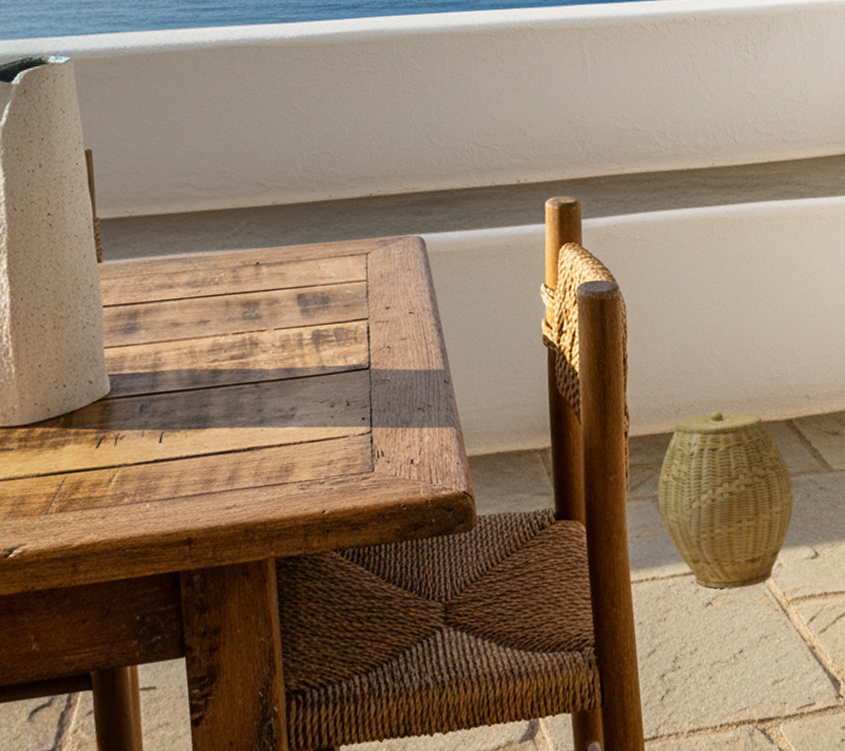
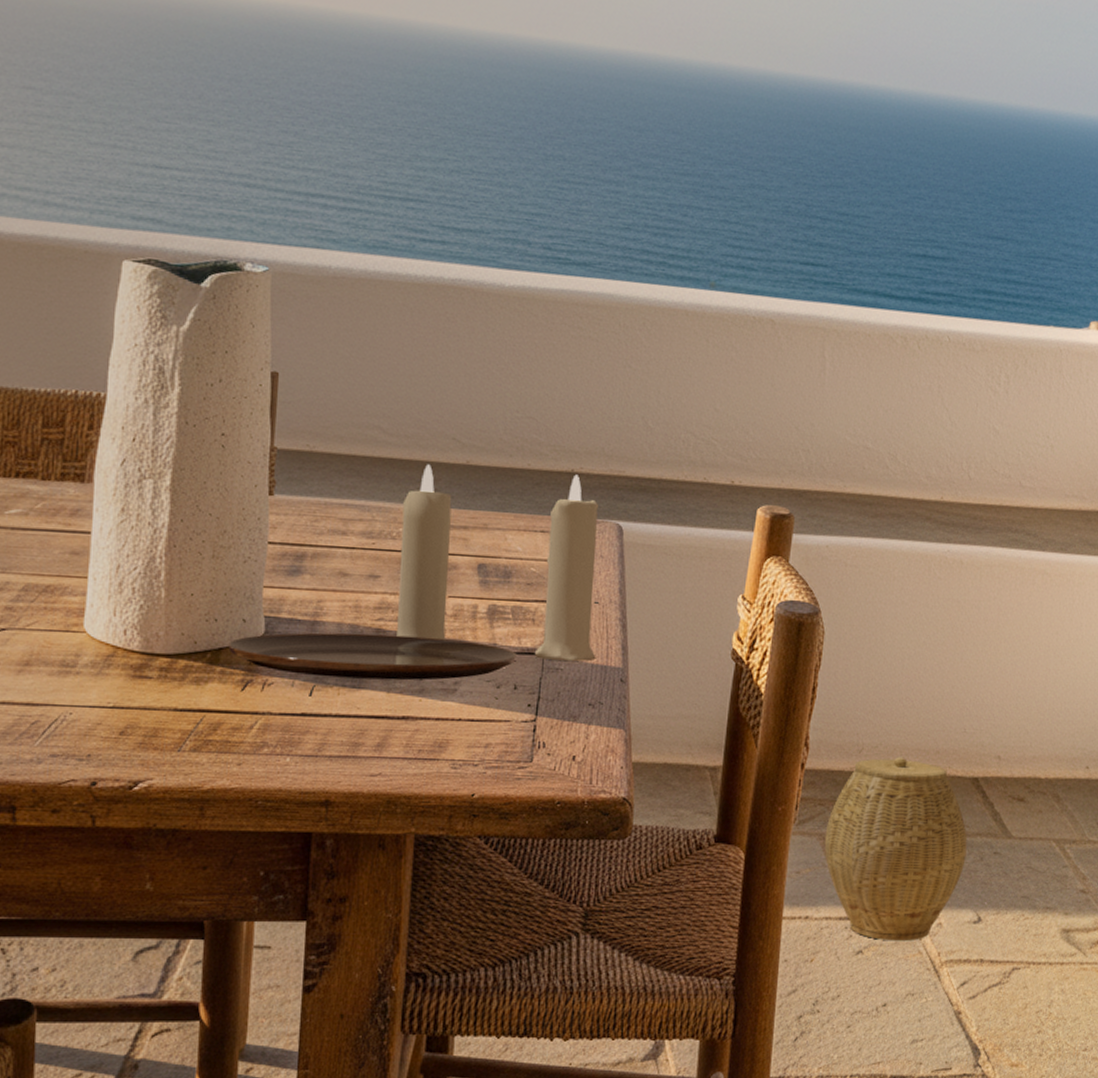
plate: none [79,367,345,424] -> present [228,632,517,680]
candle: none [221,198,419,374] -> present [397,464,599,662]

